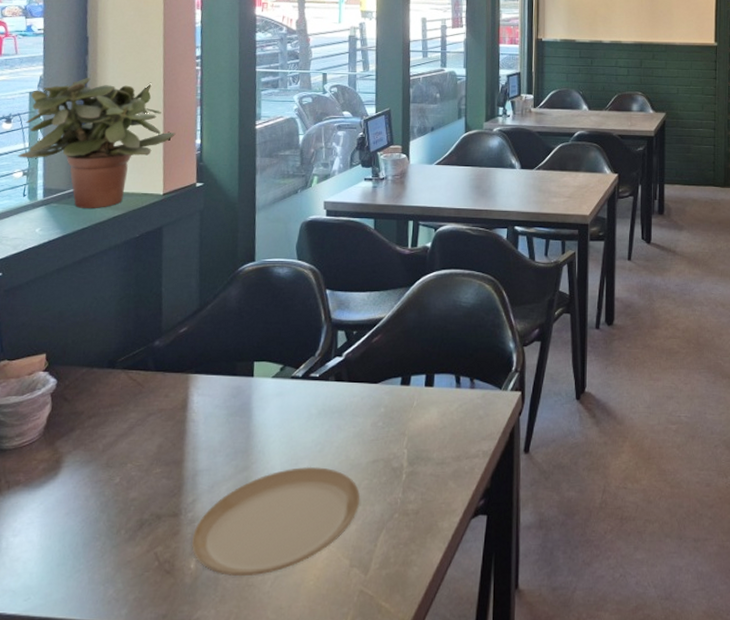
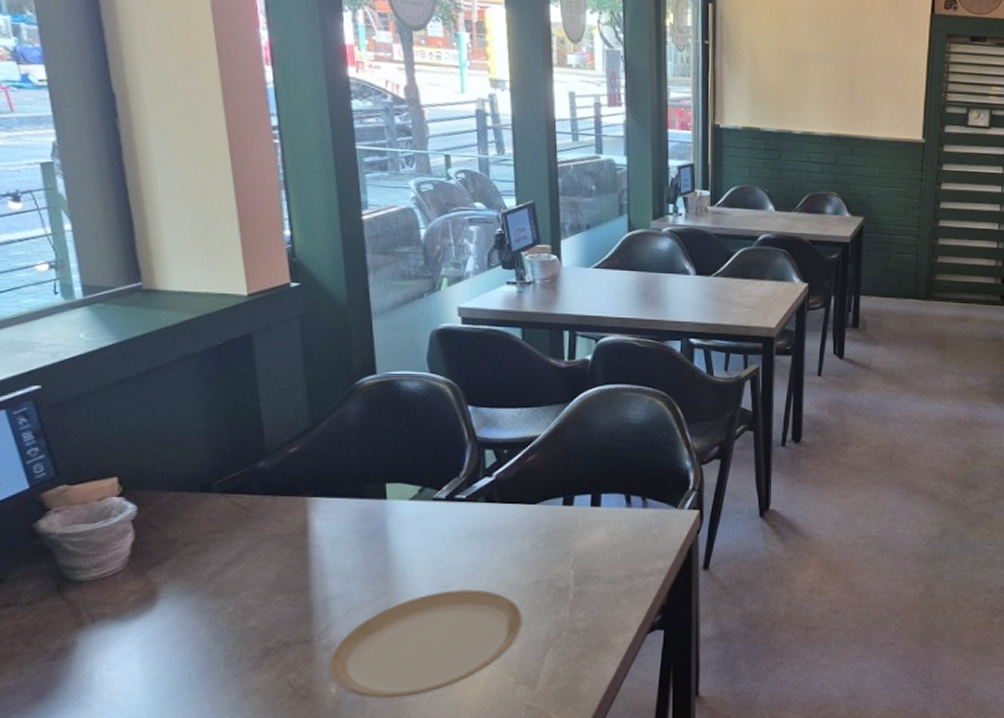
potted plant: present [18,78,176,208] -> none [38,147,255,310]

